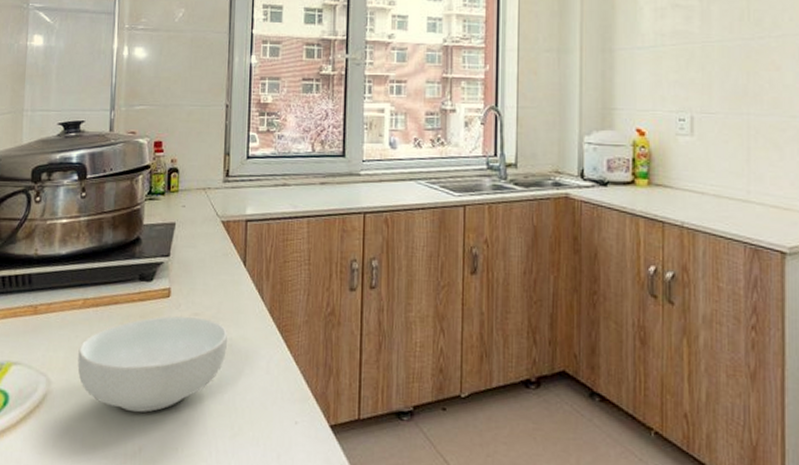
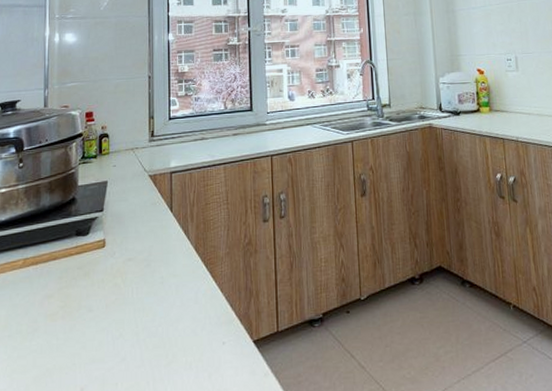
cereal bowl: present [77,315,227,413] -> none [19,261,159,357]

